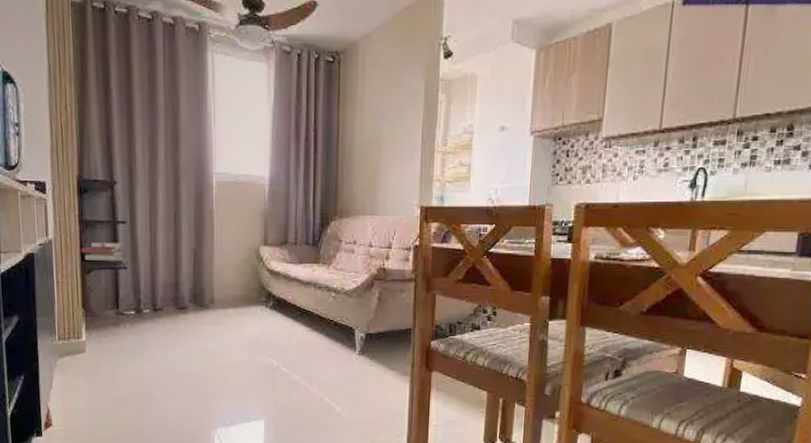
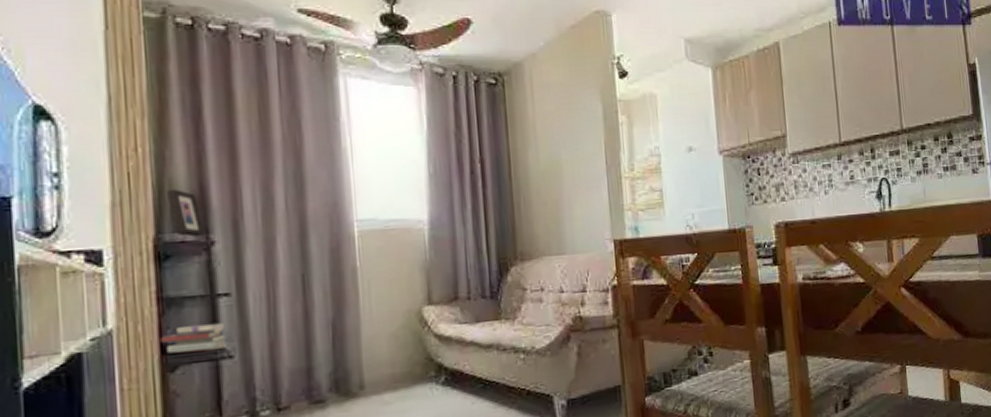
picture frame: none [86,140,110,177] -> present [167,190,204,237]

